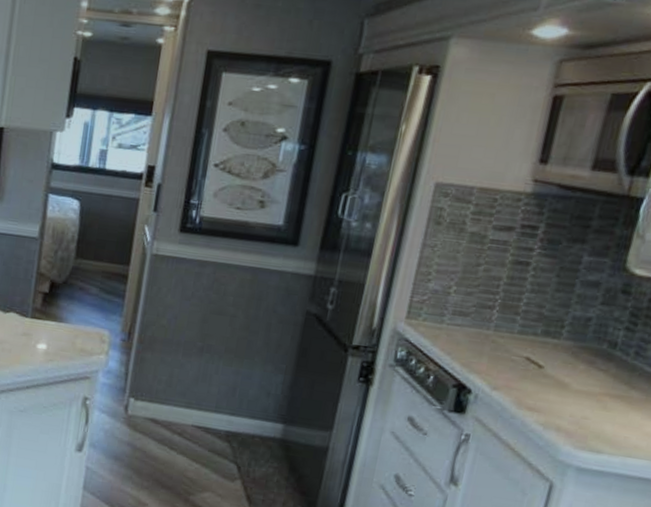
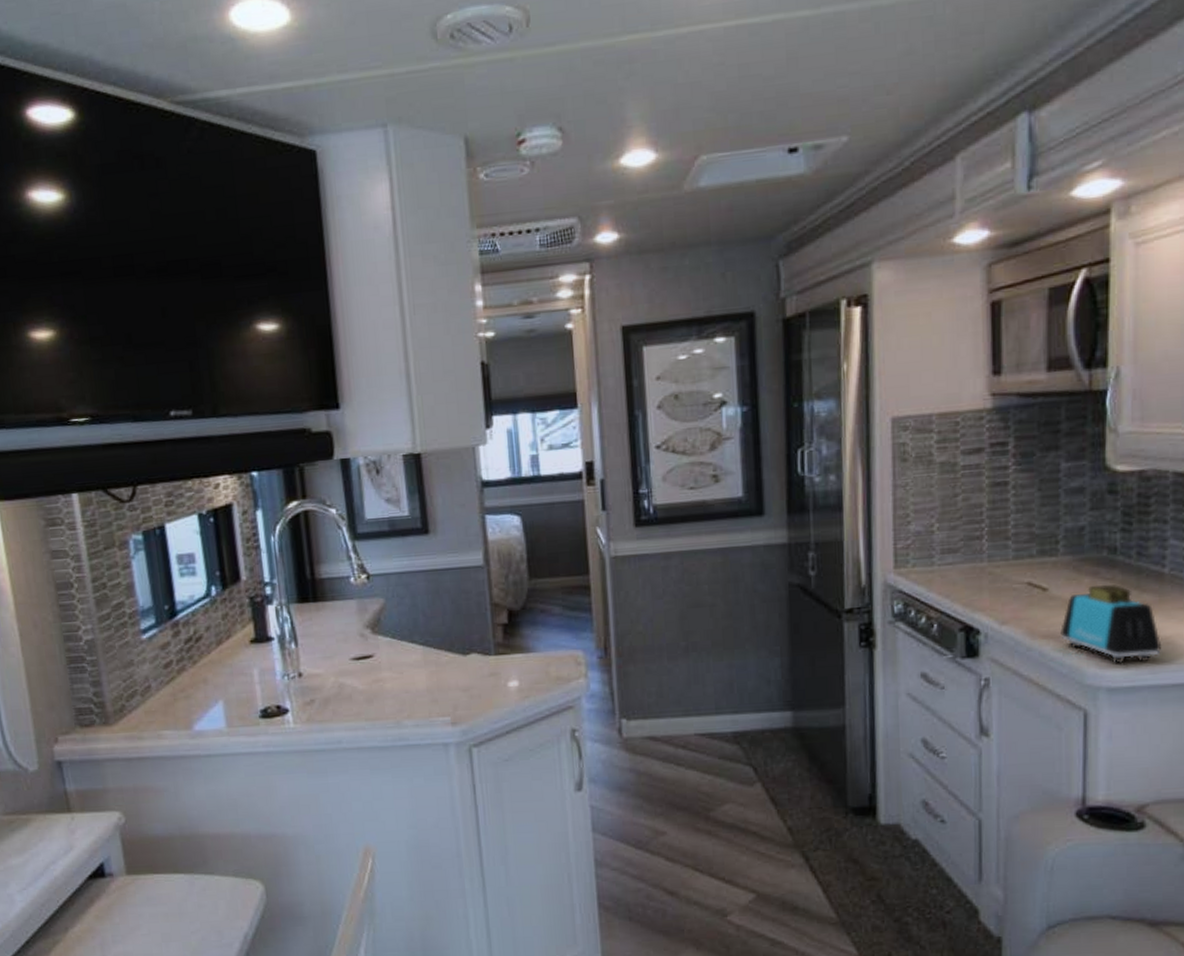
toaster: none [545,372,639,451] -> present [1060,584,1162,663]

